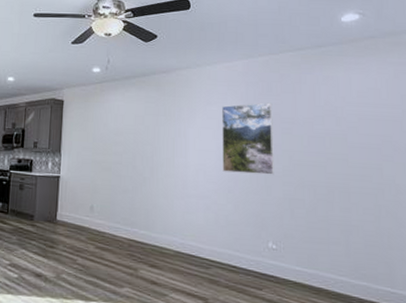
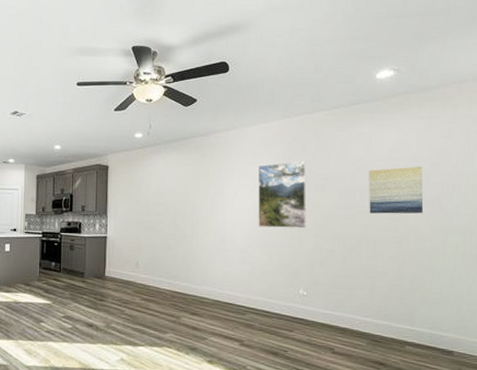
wall art: none [338,113,398,163] -> present [369,166,424,214]

